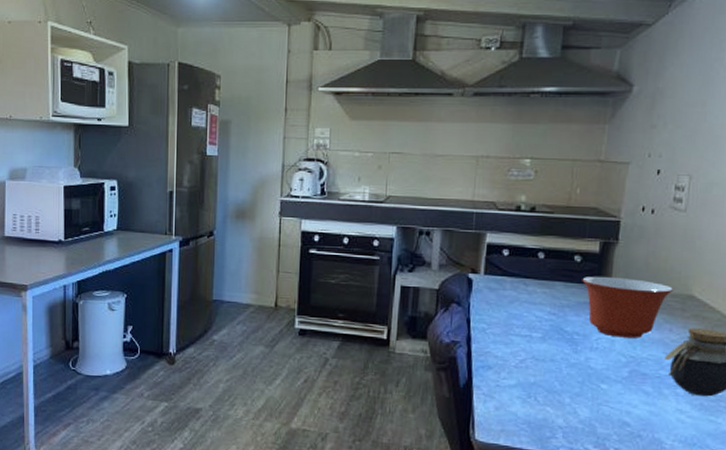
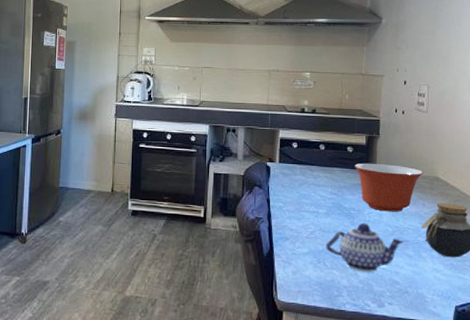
teapot: none [538,350,642,410] -> present [326,222,405,272]

